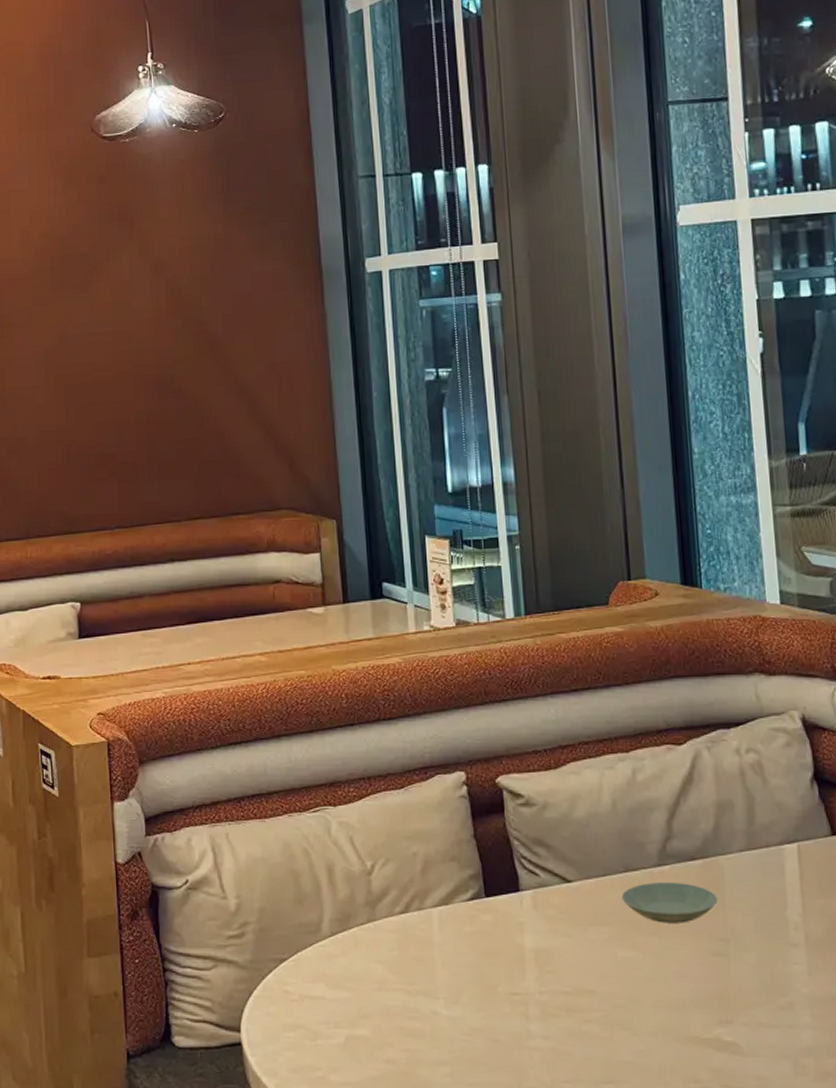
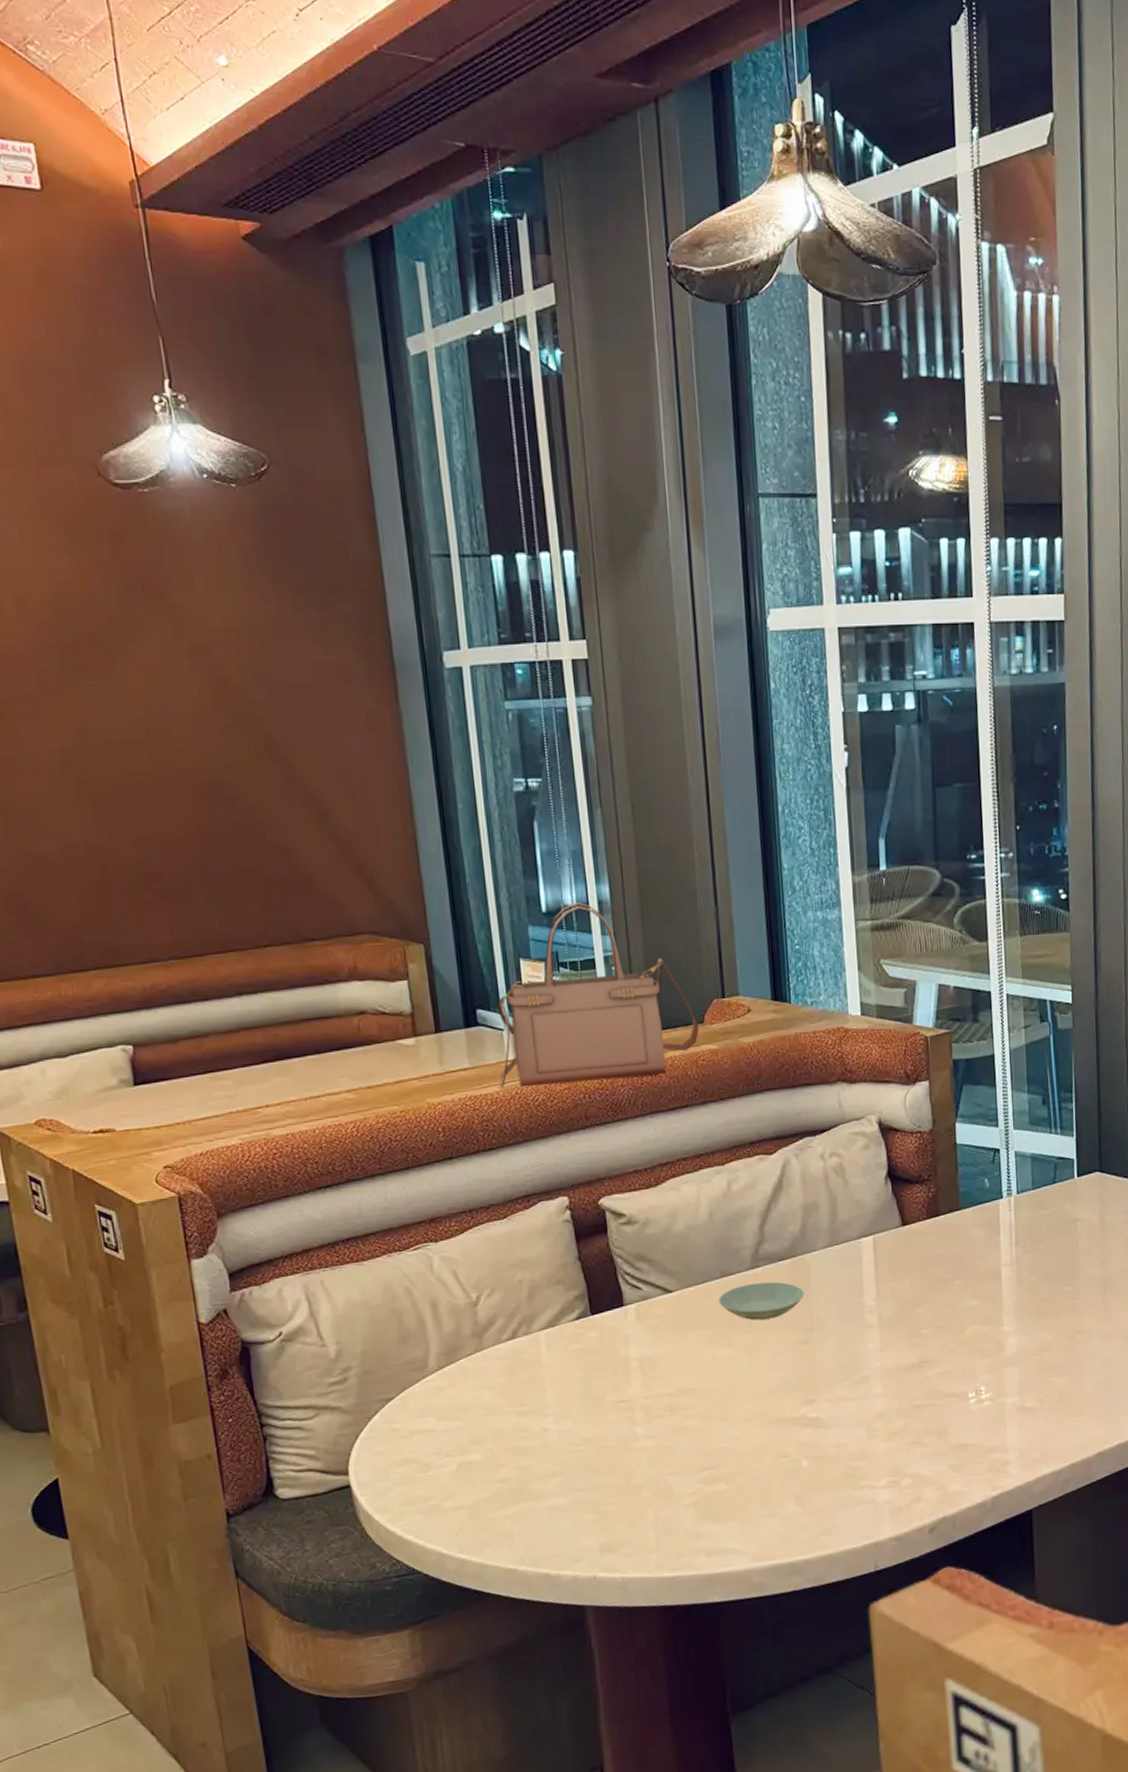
handbag: none [402,483,603,660] -> present [497,902,699,1088]

